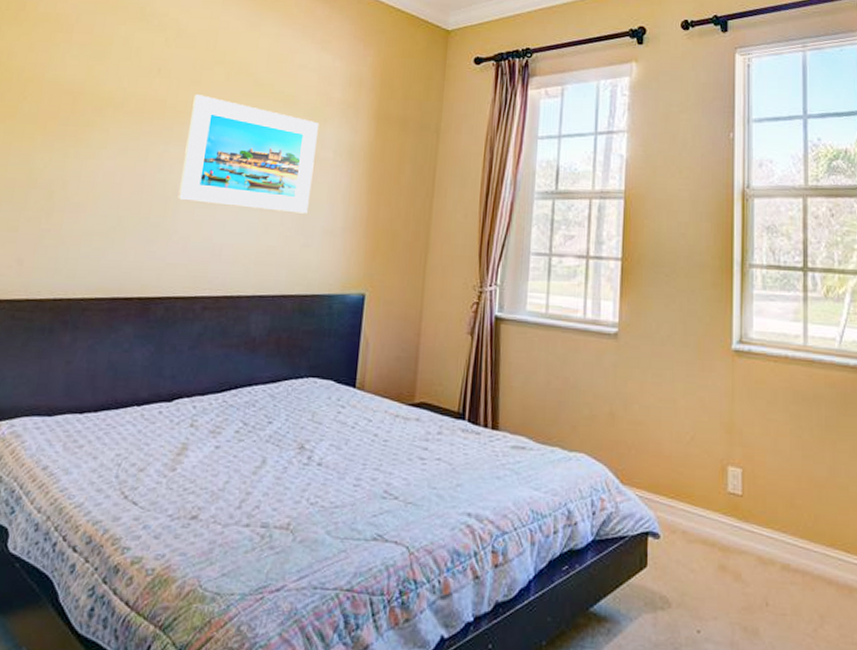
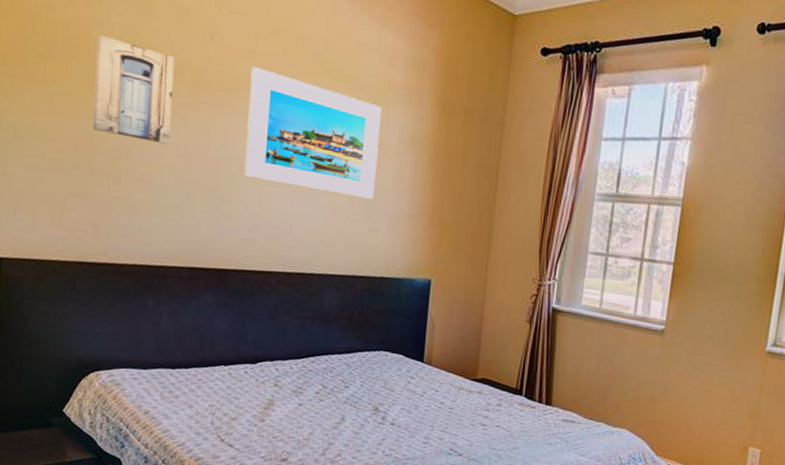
wall art: none [32,76,122,174] -> present [92,35,175,145]

